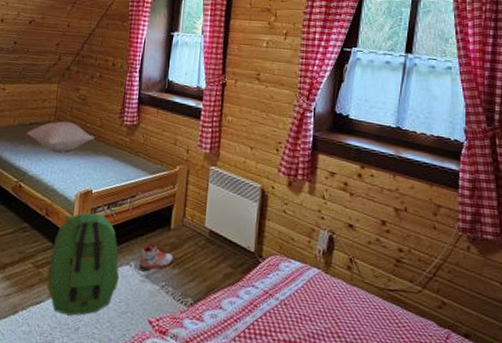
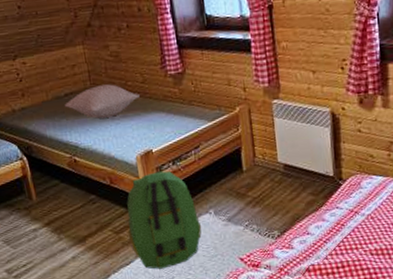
sneaker: present [139,243,174,272] -> none [217,188,253,216]

